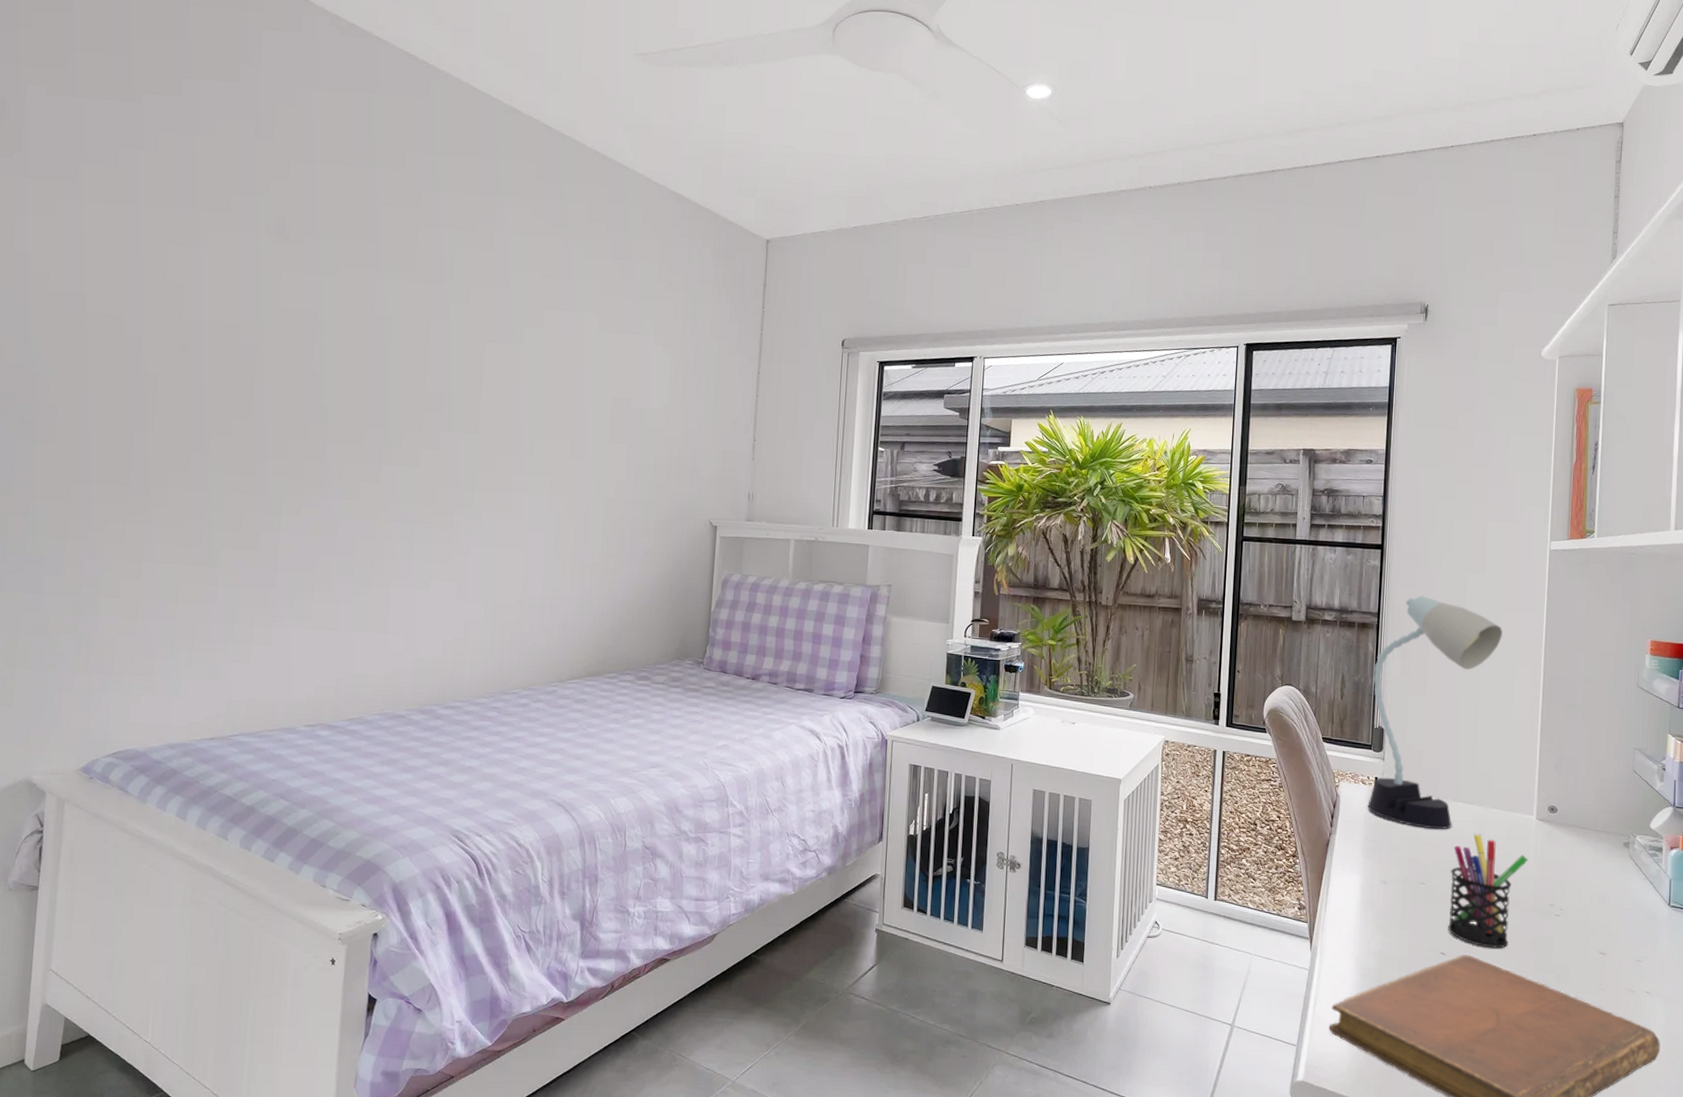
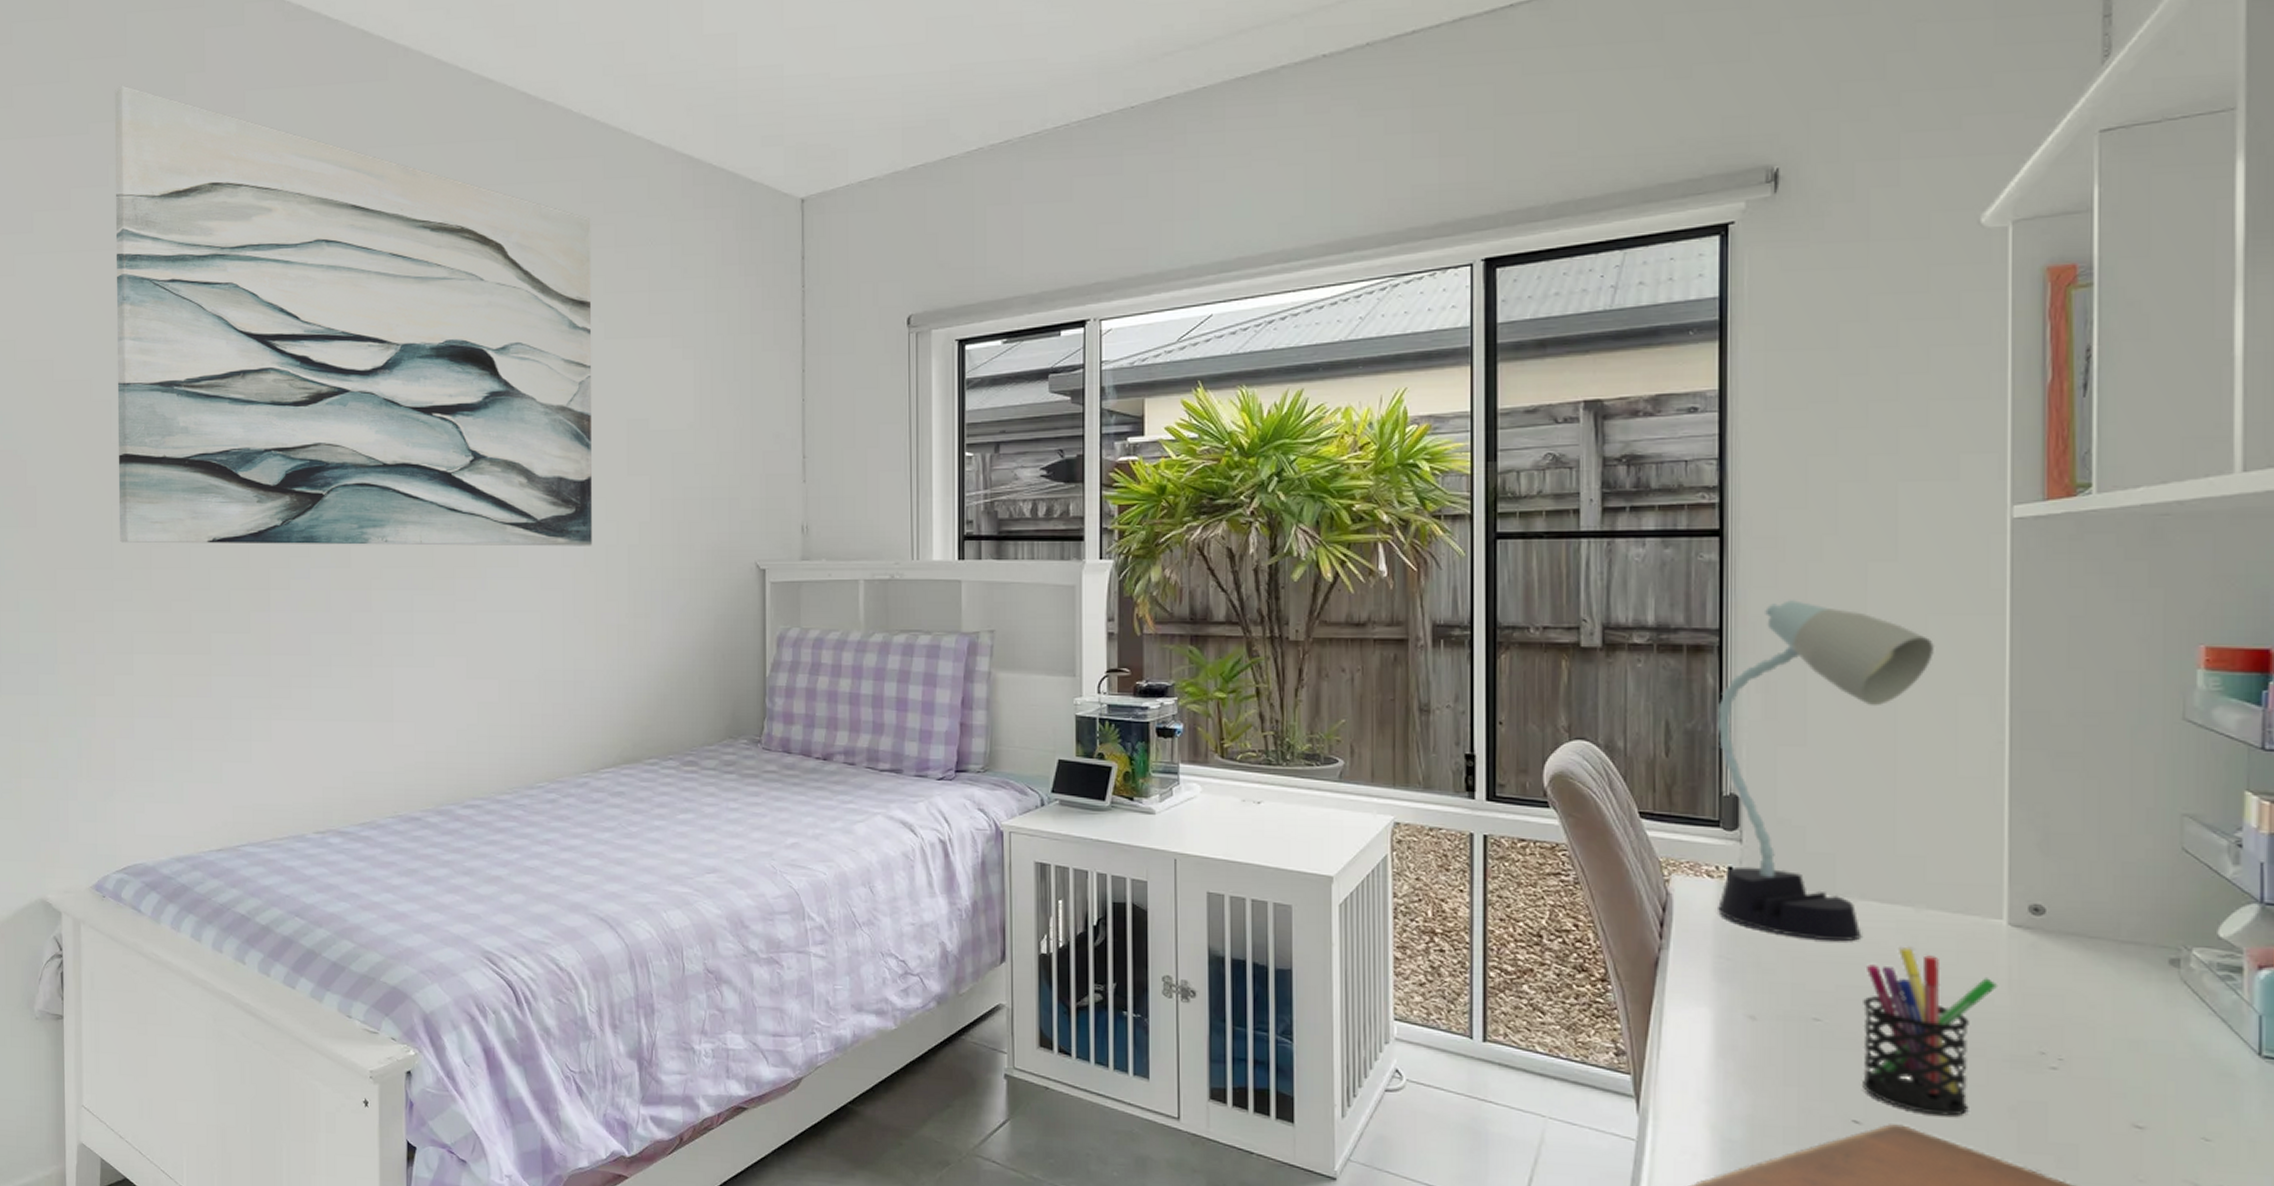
wall art: none [138,65,595,497] -> present [114,85,592,547]

